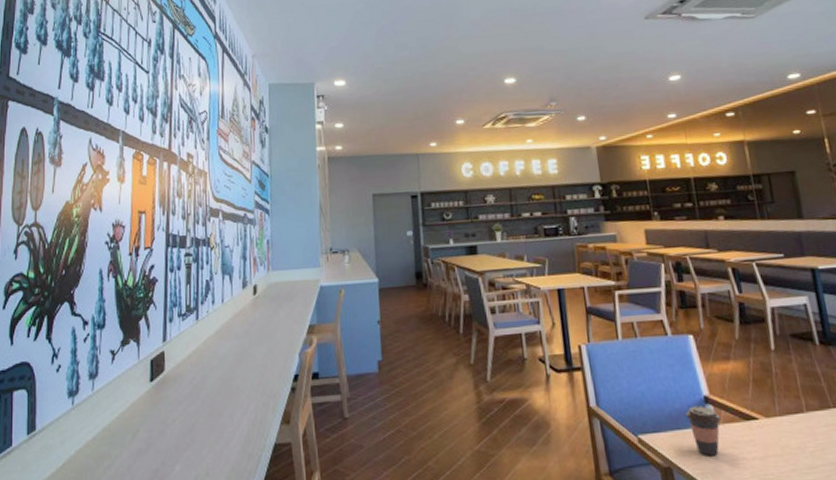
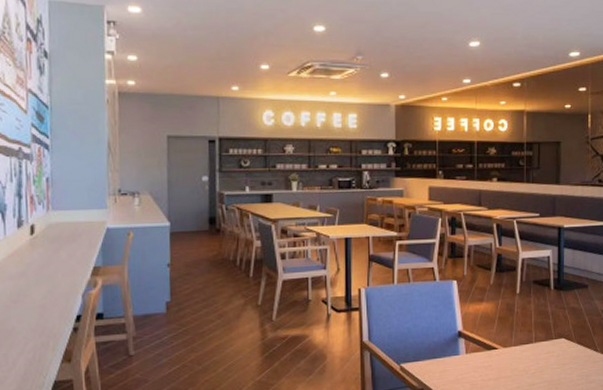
coffee cup: present [685,405,722,456] -> none [441,339,469,379]

